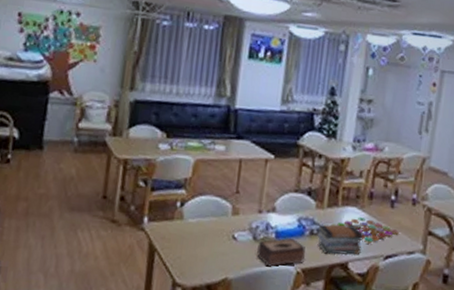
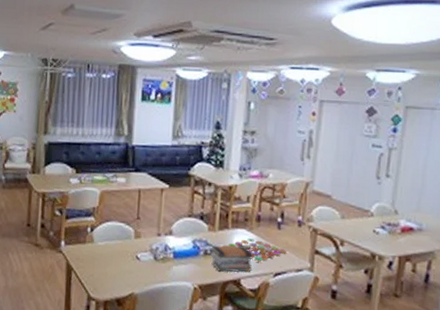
tissue box: present [256,237,306,267] -> none [157,257,202,284]

